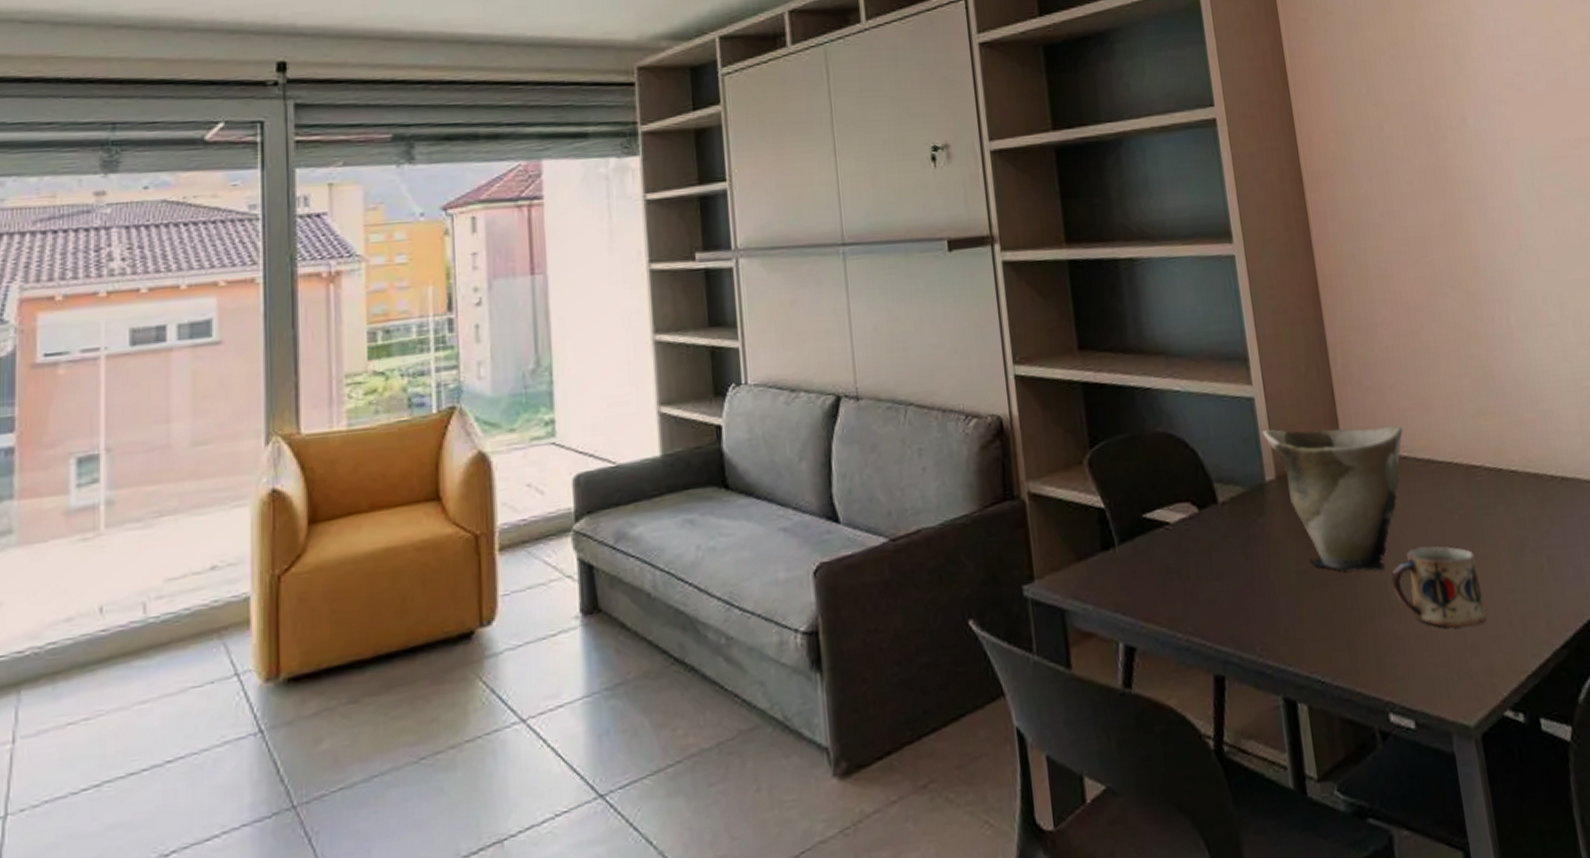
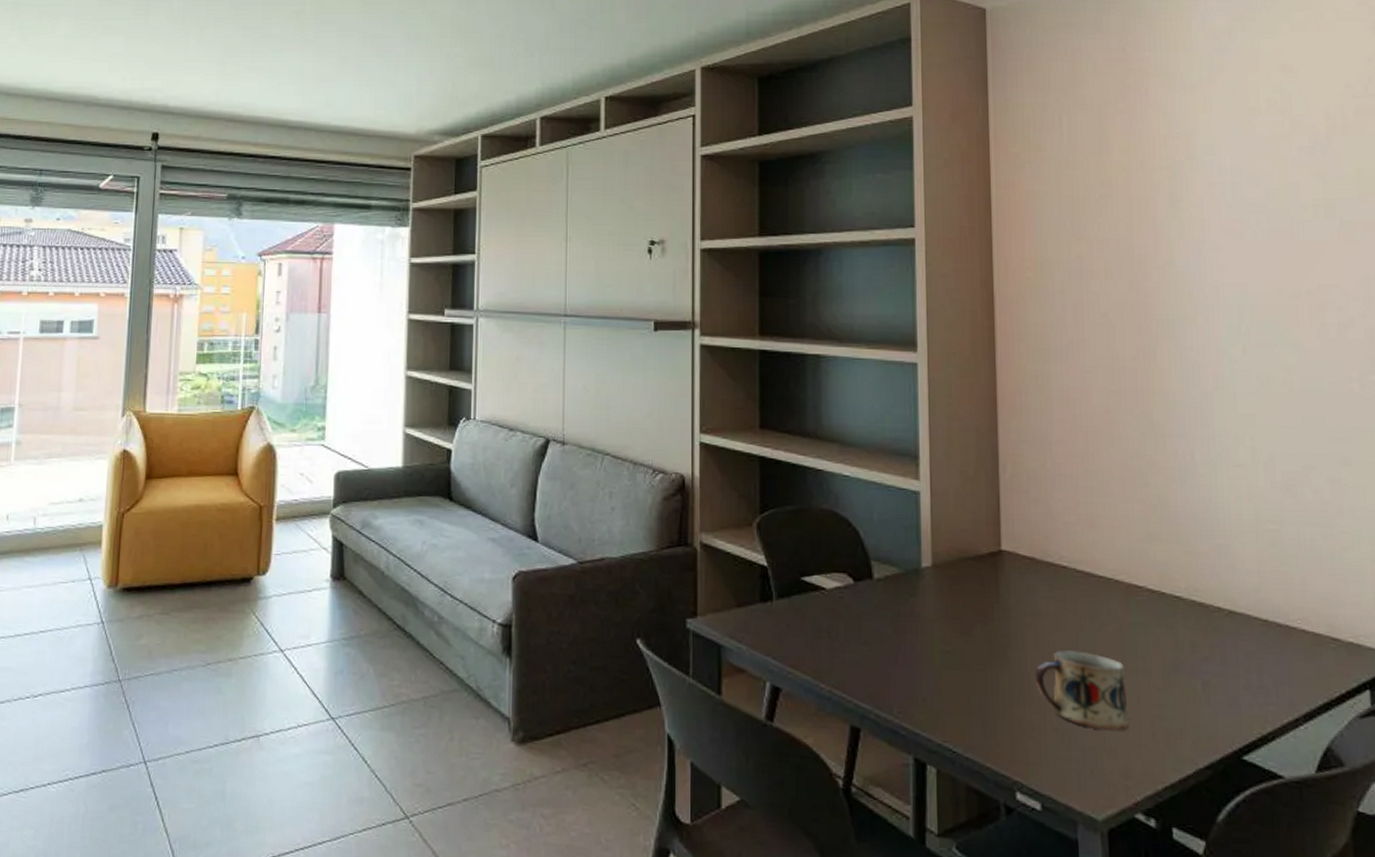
vase: present [1262,425,1404,572] -> none [924,521,1066,665]

